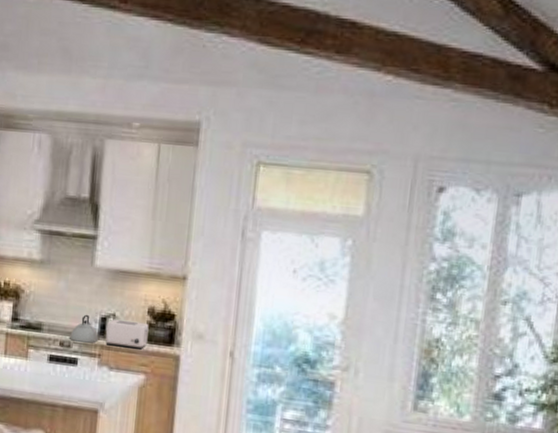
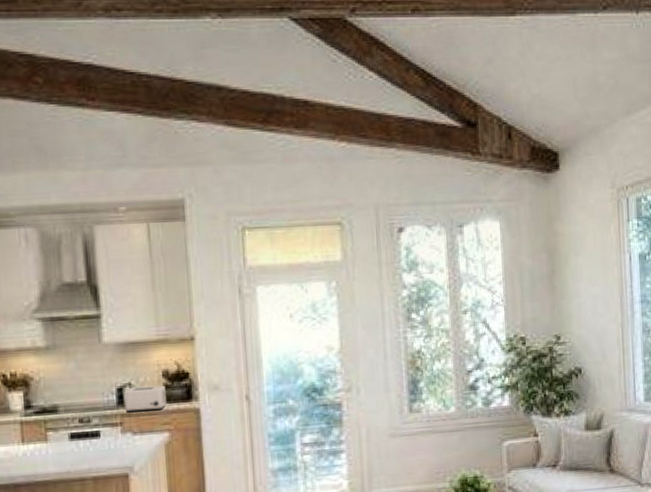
kettle: present [70,314,99,343] -> none [88,388,118,416]

